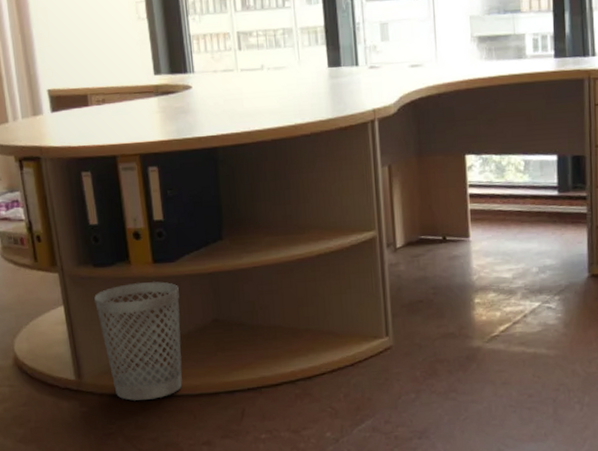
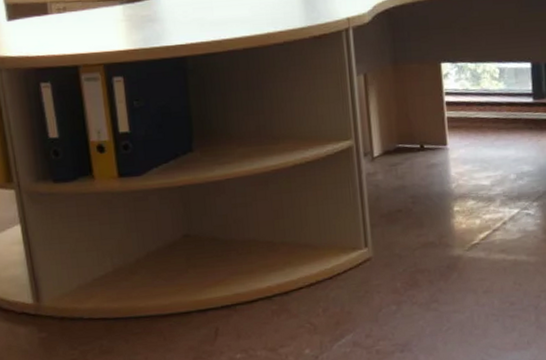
wastebasket: present [94,281,182,401] -> none [54,196,151,324]

